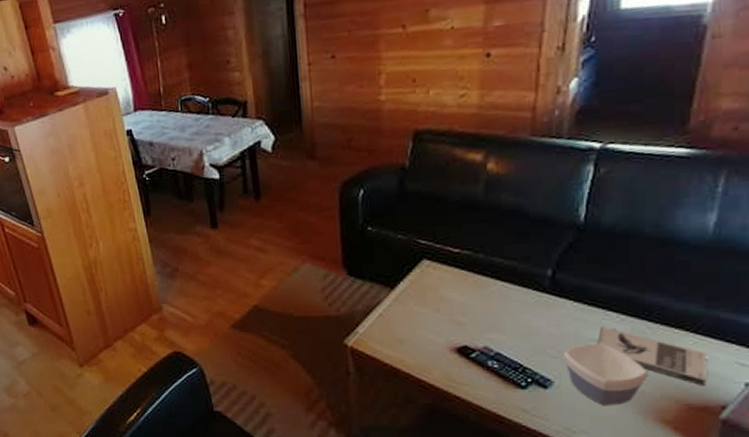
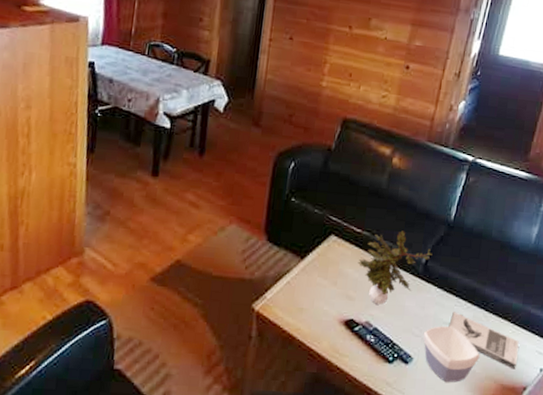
potted plant: none [461,243,560,327] -> present [357,230,432,305]

